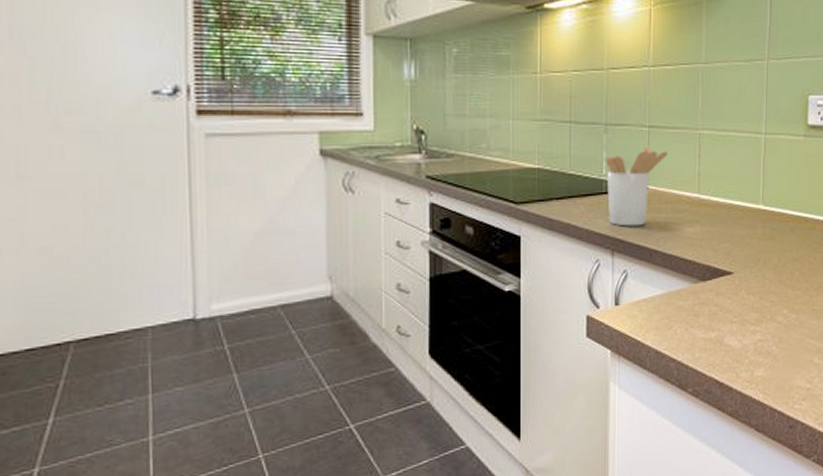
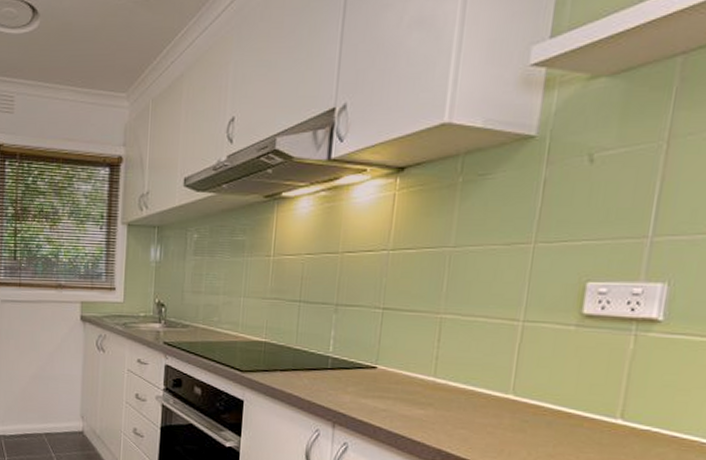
utensil holder: present [606,147,668,227] -> none [332,328,402,403]

